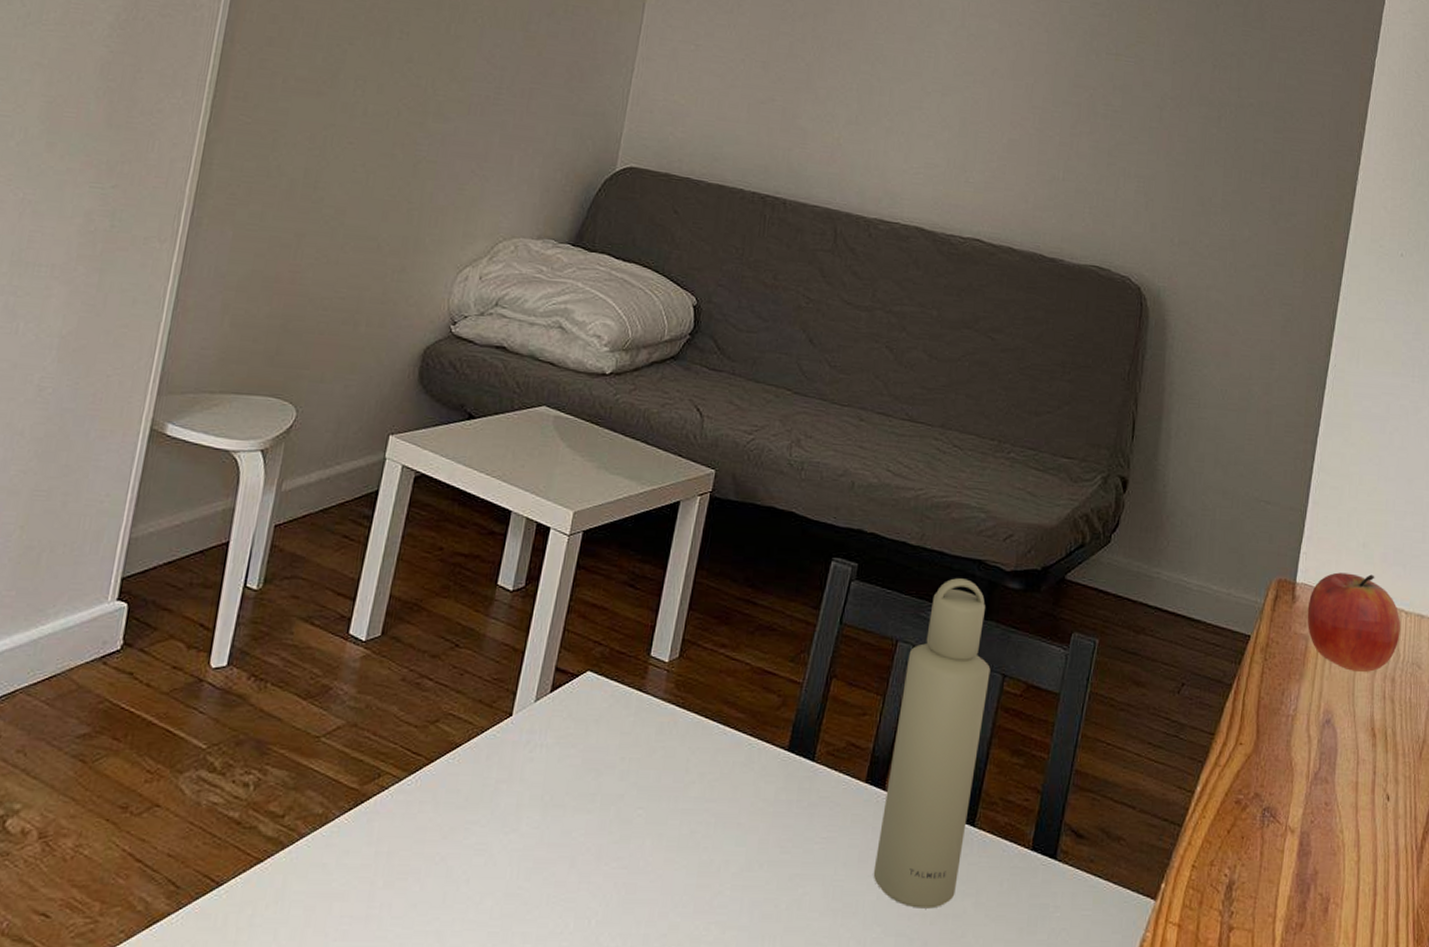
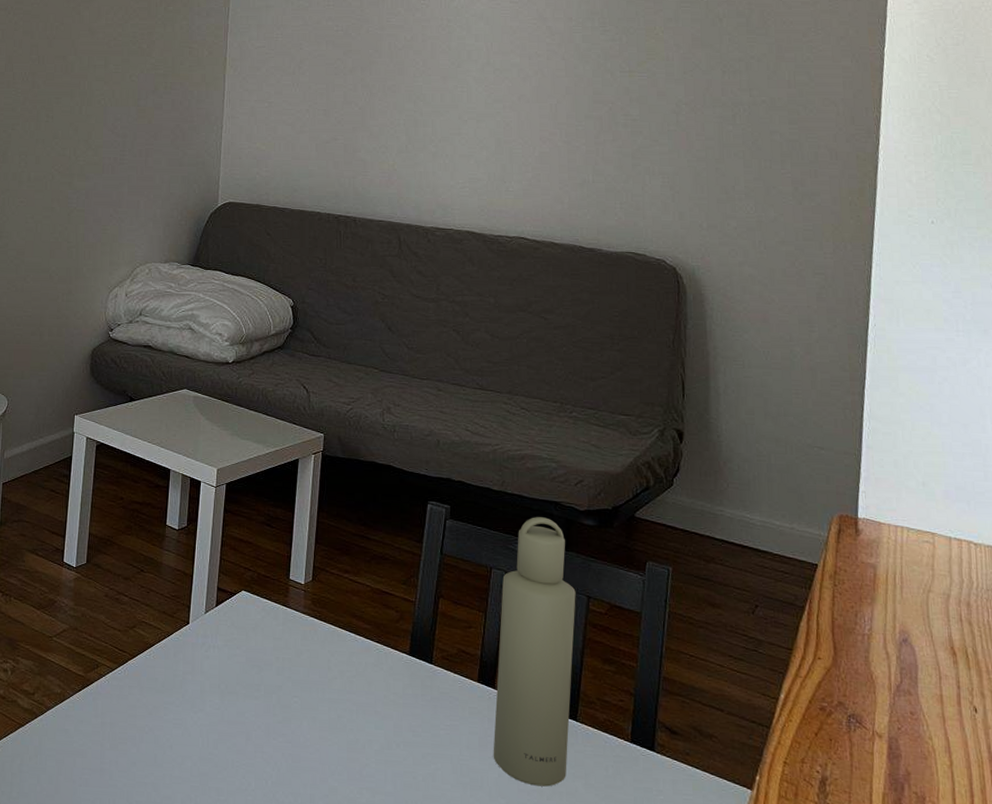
fruit: present [1307,572,1401,673] -> none [872,508,971,598]

